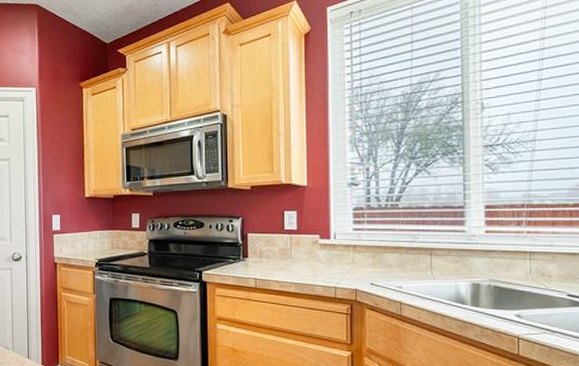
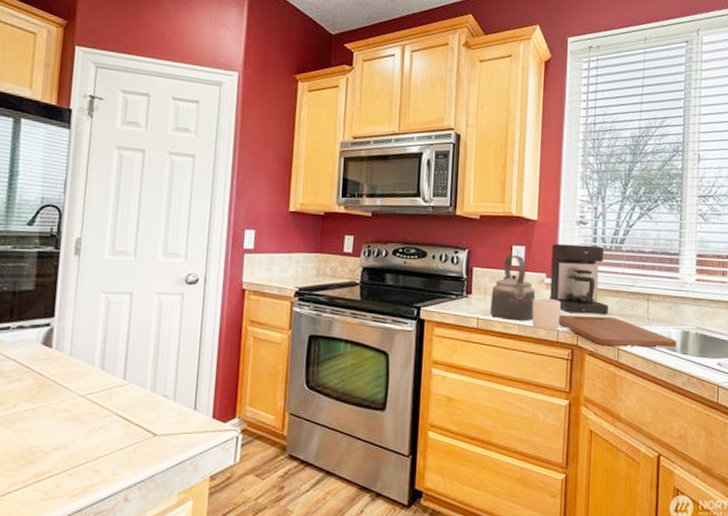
kettle: none [266,220,311,280] -> present [490,255,536,322]
mug: none [307,257,337,288] -> present [531,297,561,331]
coffee maker: none [324,205,387,271] -> present [550,243,608,315]
cutting board: none [335,272,466,301] -> present [559,315,677,348]

